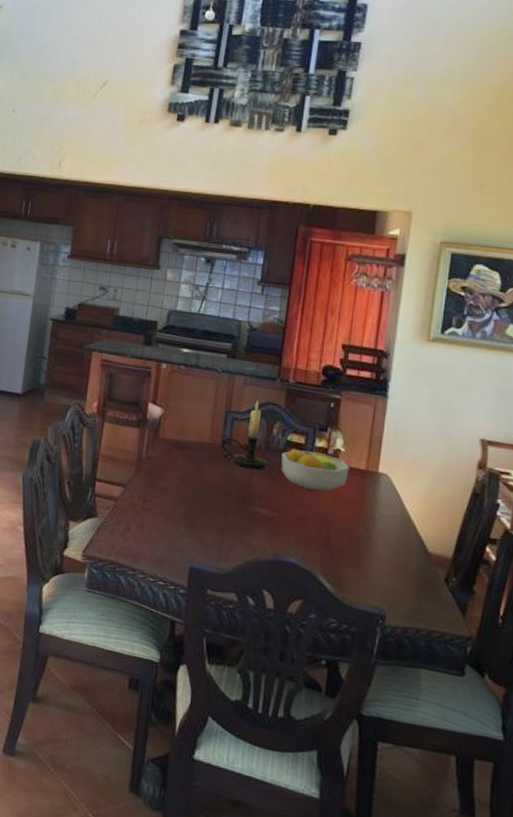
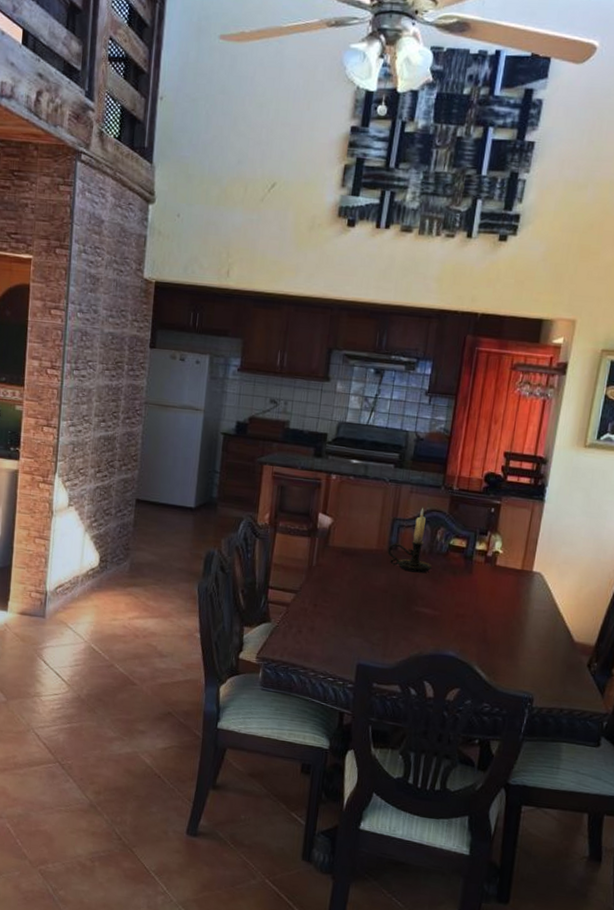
fruit bowl: present [281,448,350,492] -> none [443,551,507,591]

